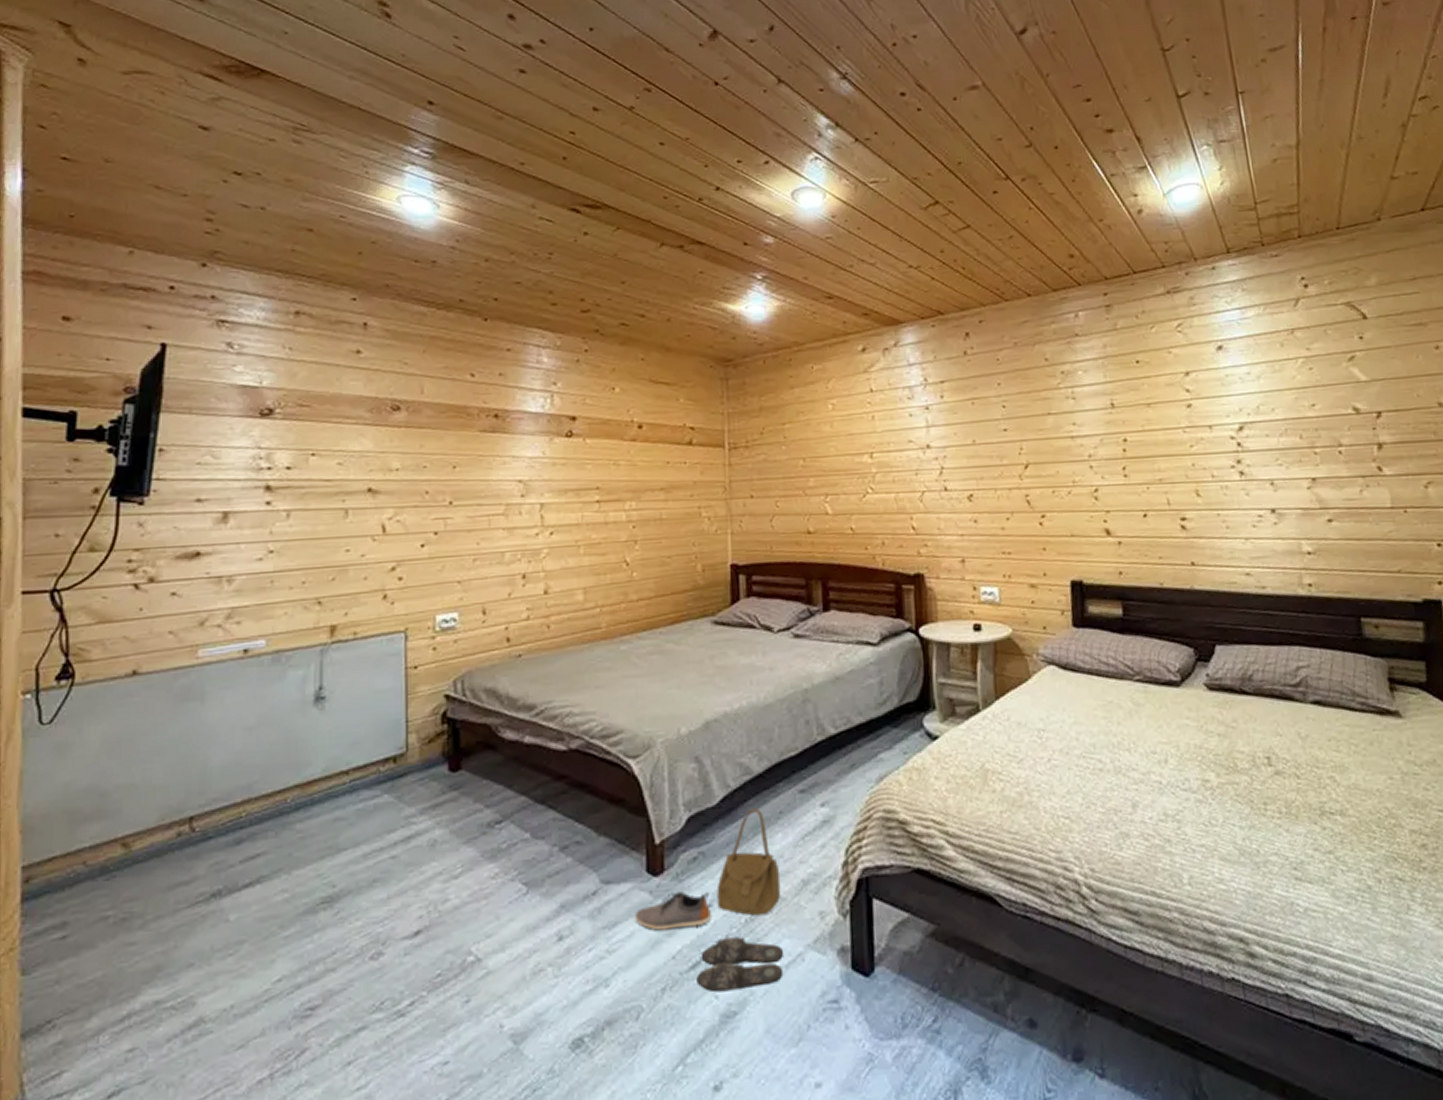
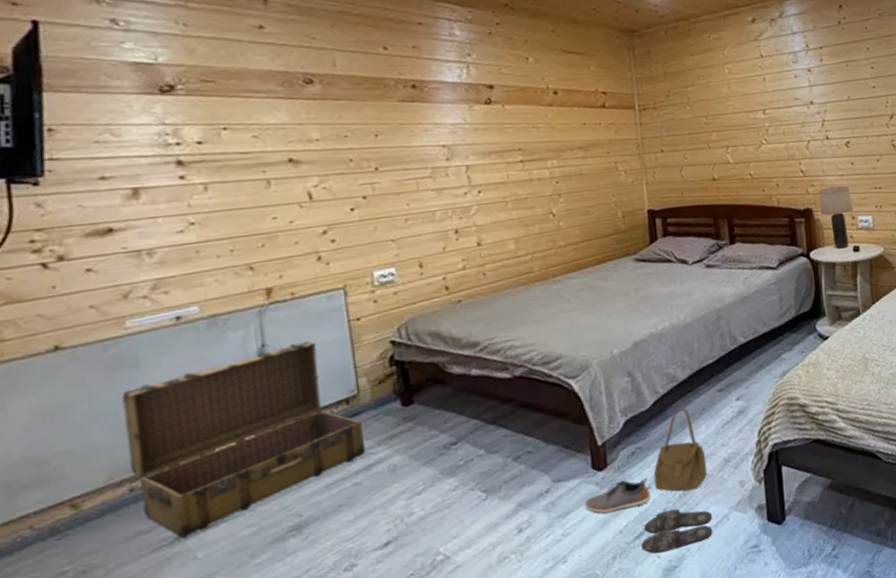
suitcase: none [182,687,406,895] -> present [122,340,365,538]
table lamp: none [933,548,976,626] -> present [818,185,854,249]

